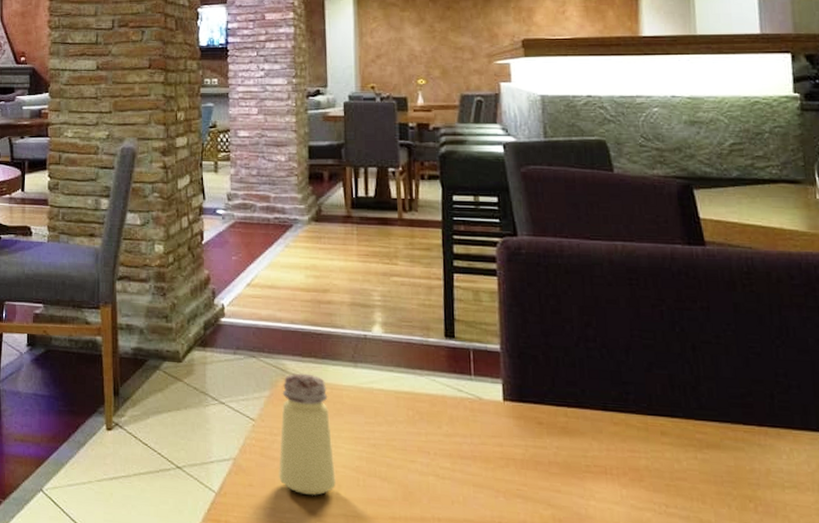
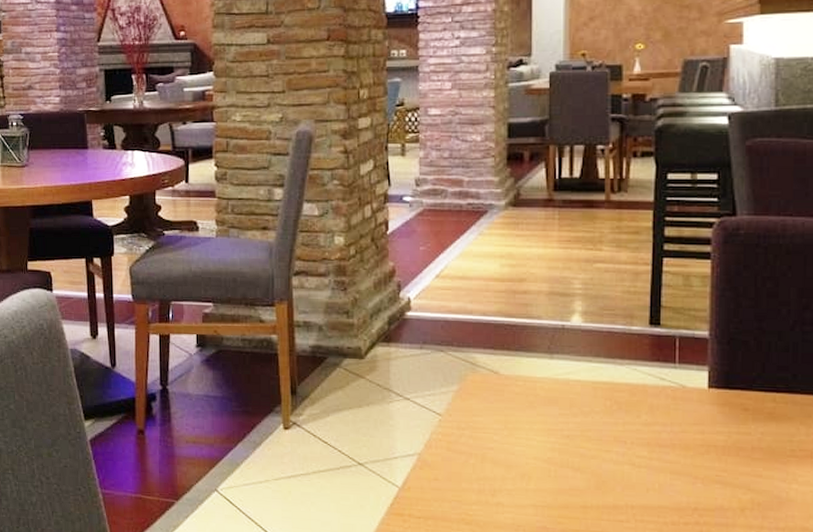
saltshaker: present [278,373,336,496] -> none [465,366,526,488]

